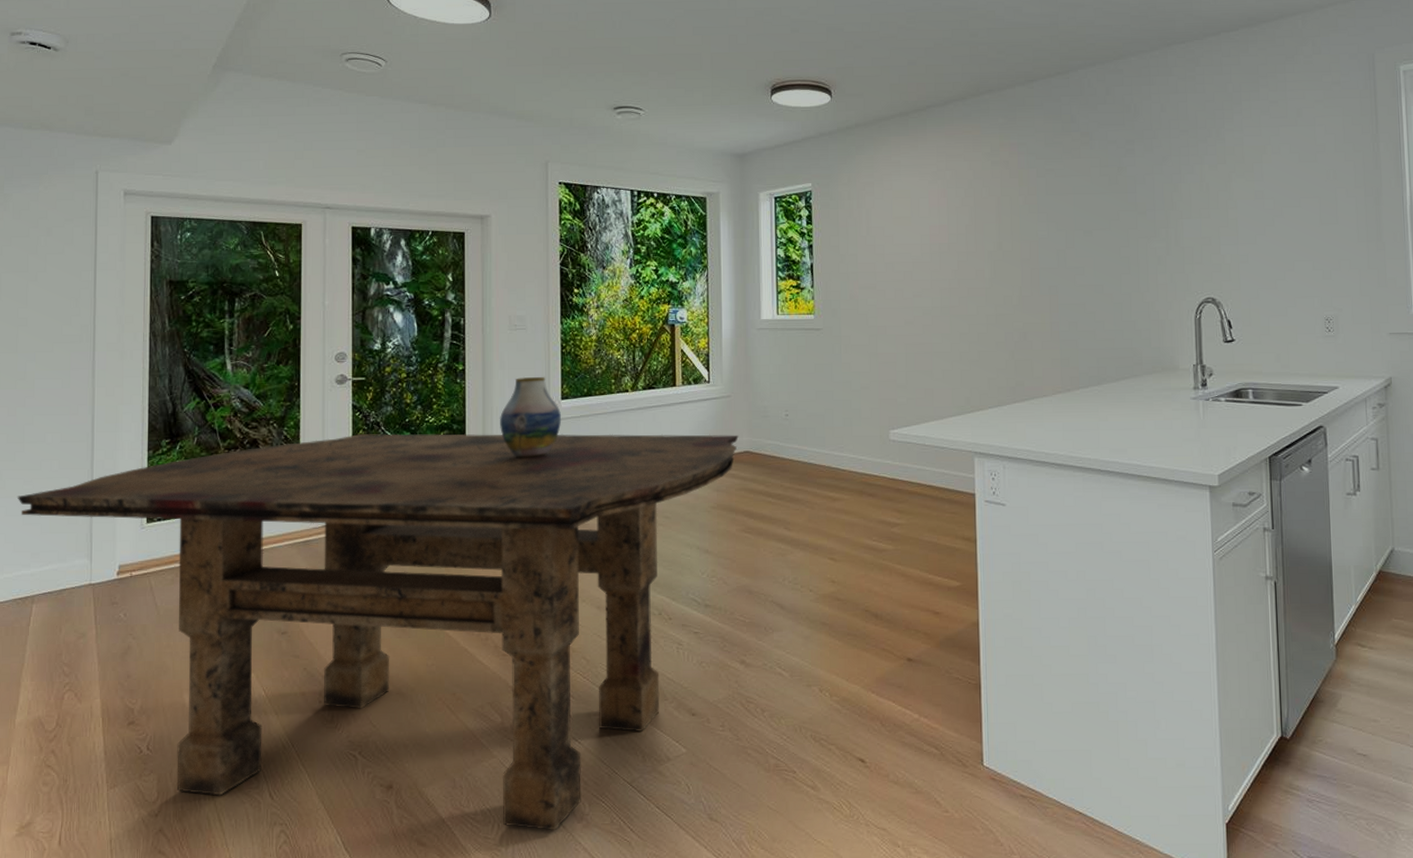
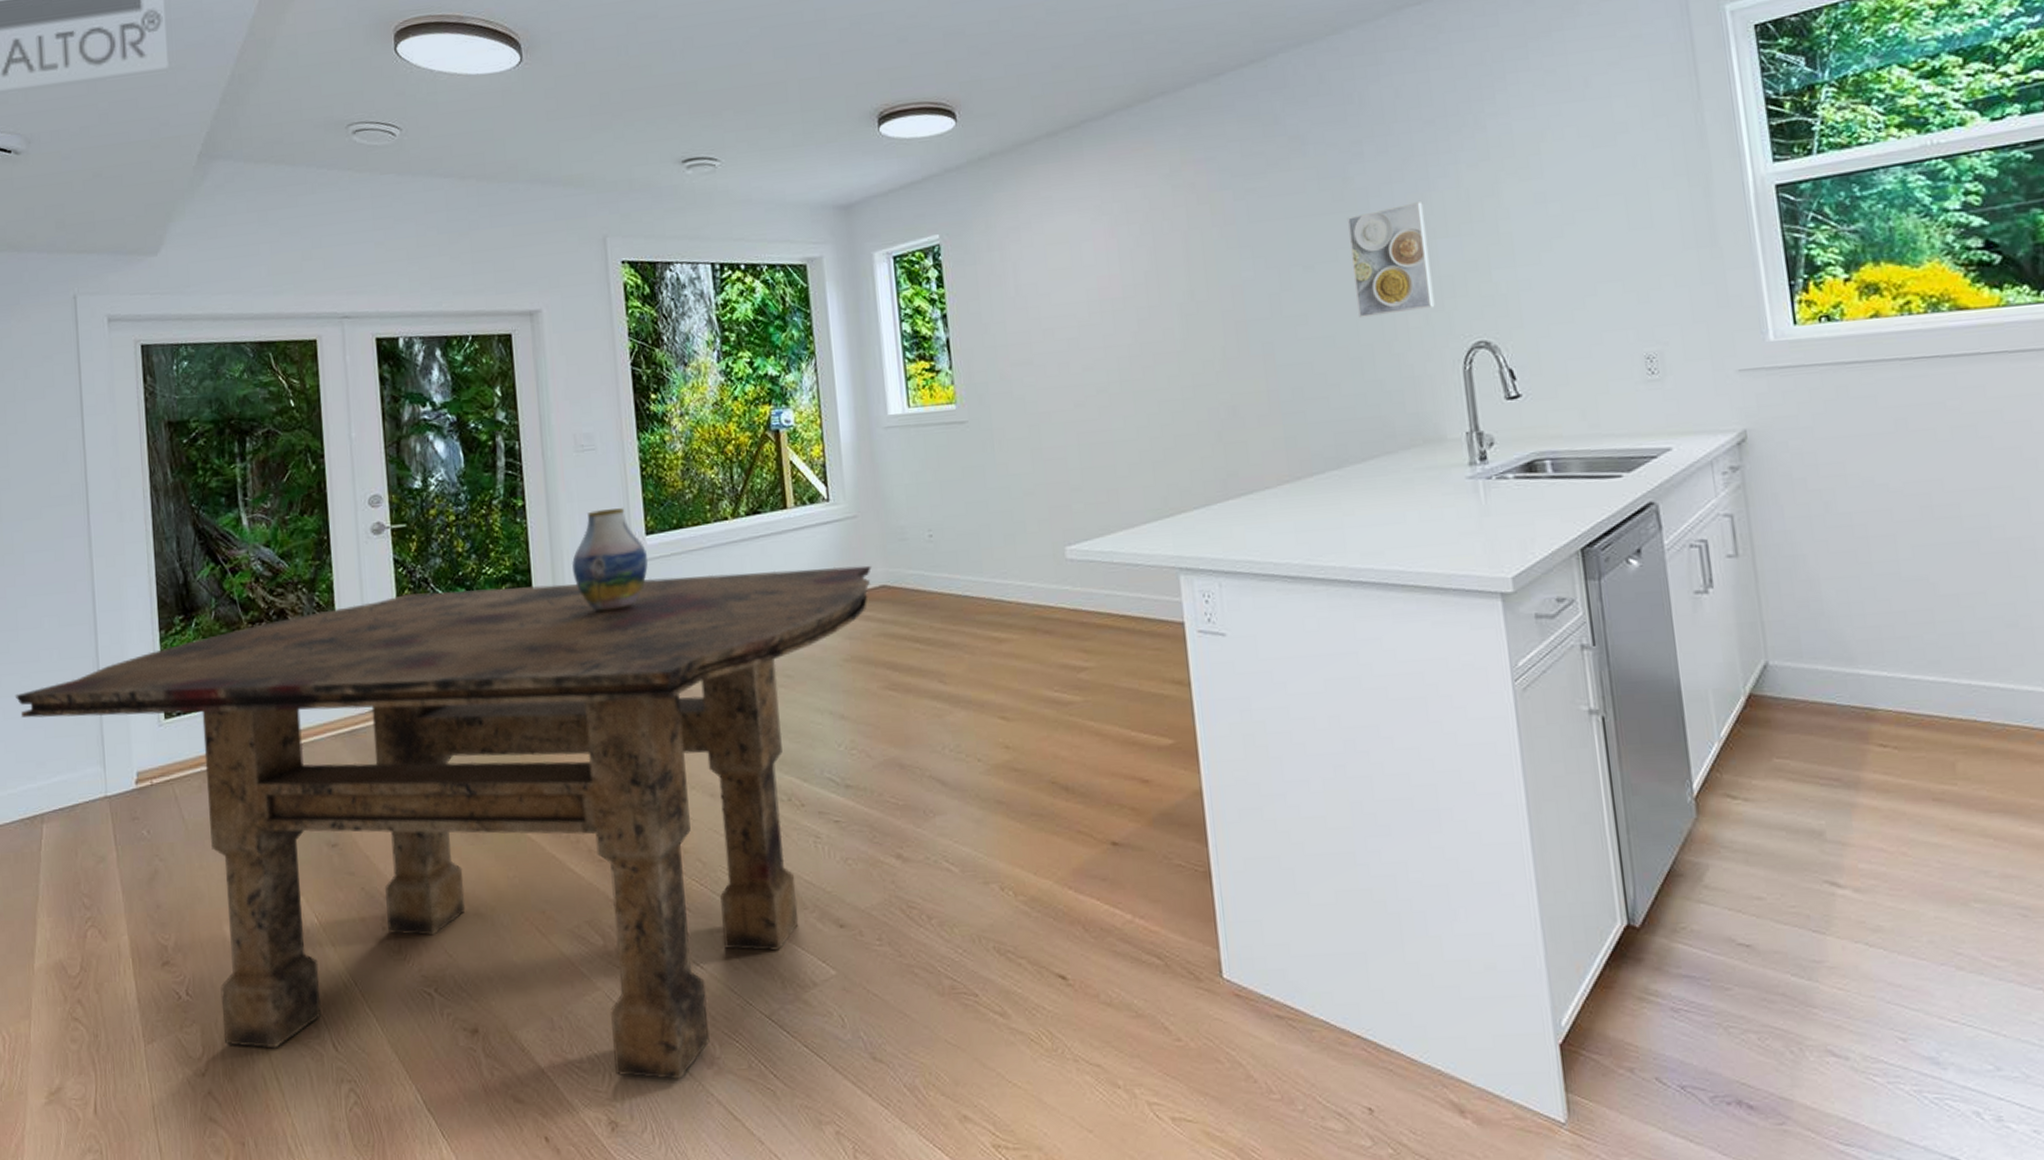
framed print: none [1119,190,1178,273] -> present [1346,202,1435,317]

